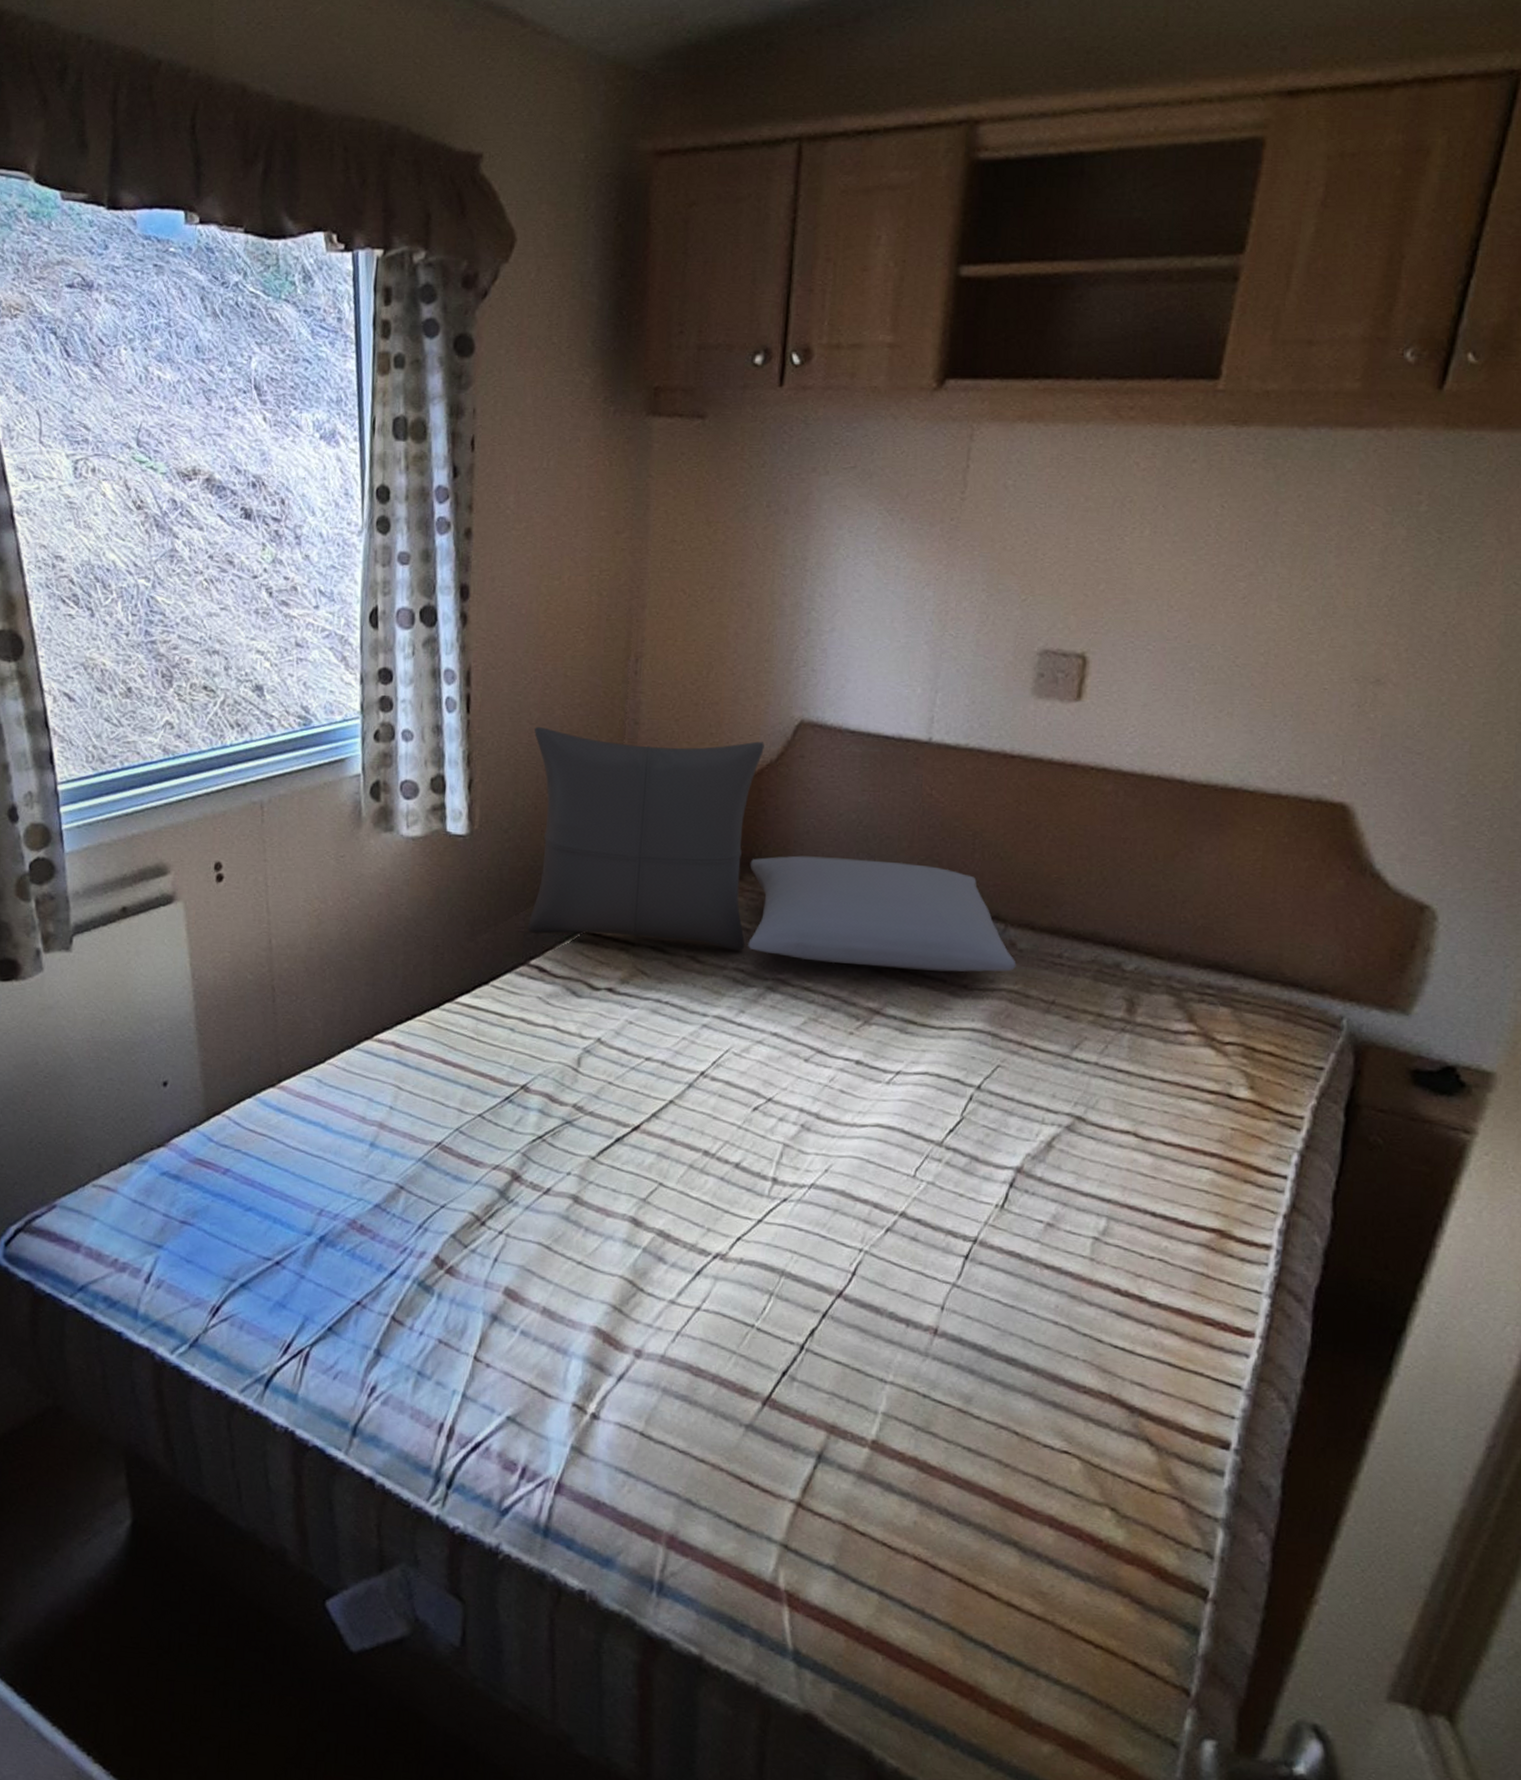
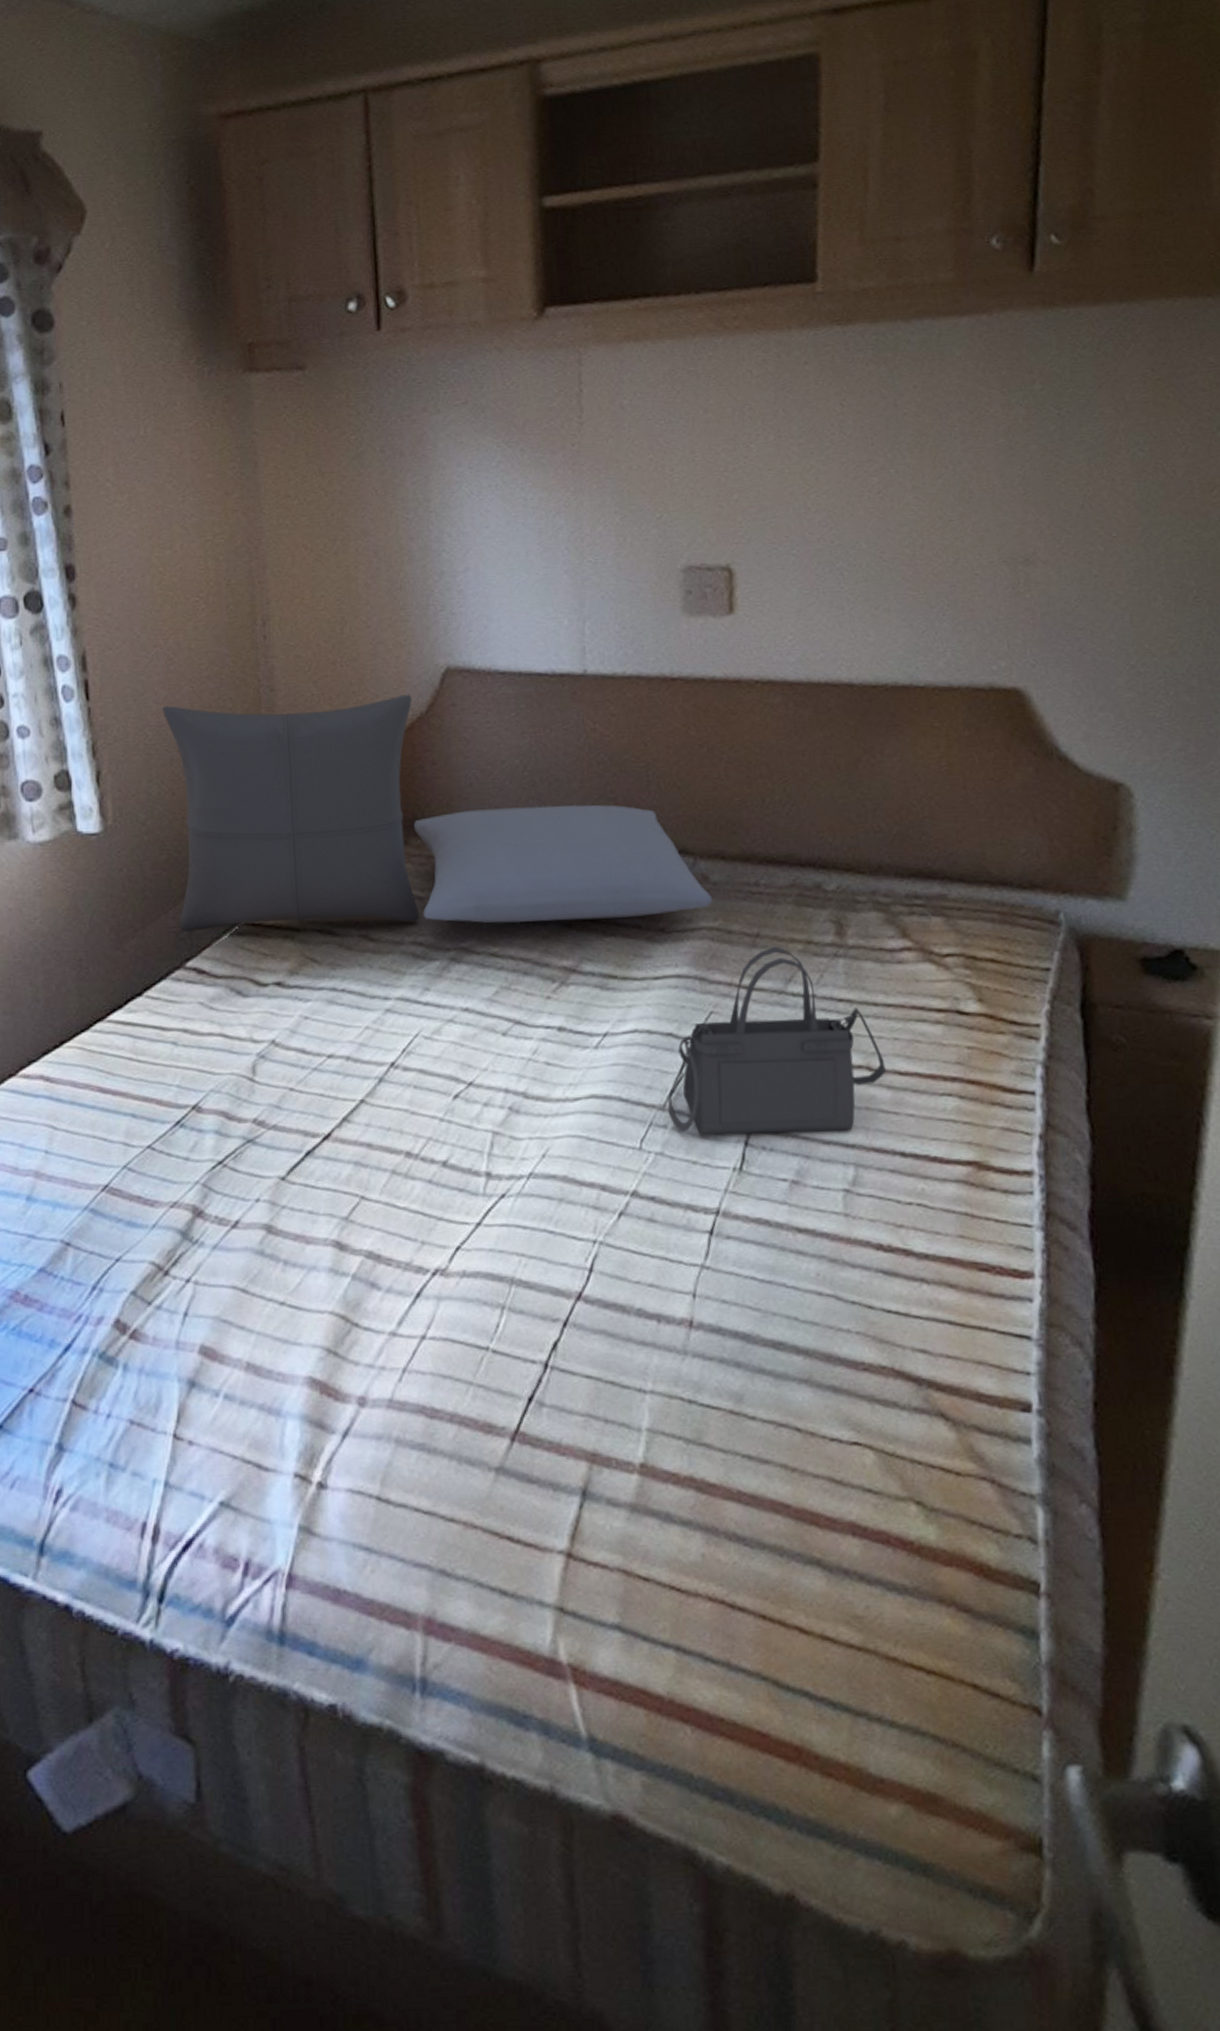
handbag: none [944,1015,1152,1187] -> present [667,947,886,1135]

